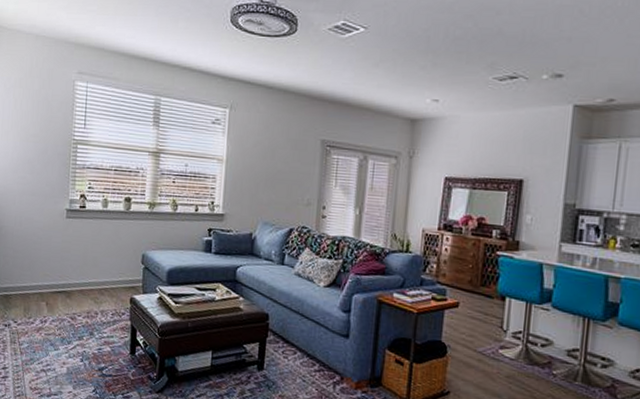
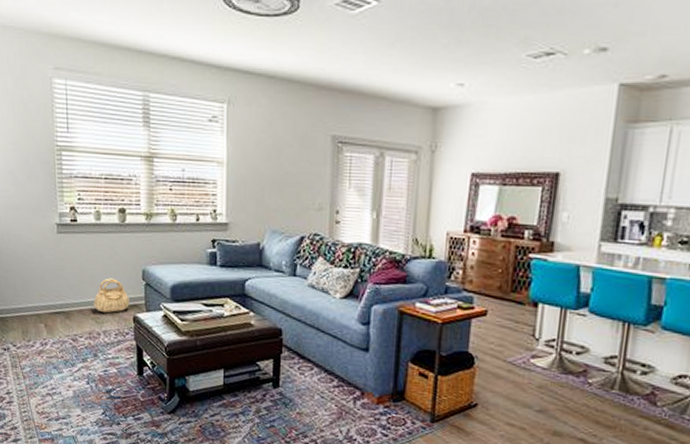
basket: none [94,261,128,294] -> present [94,278,129,314]

